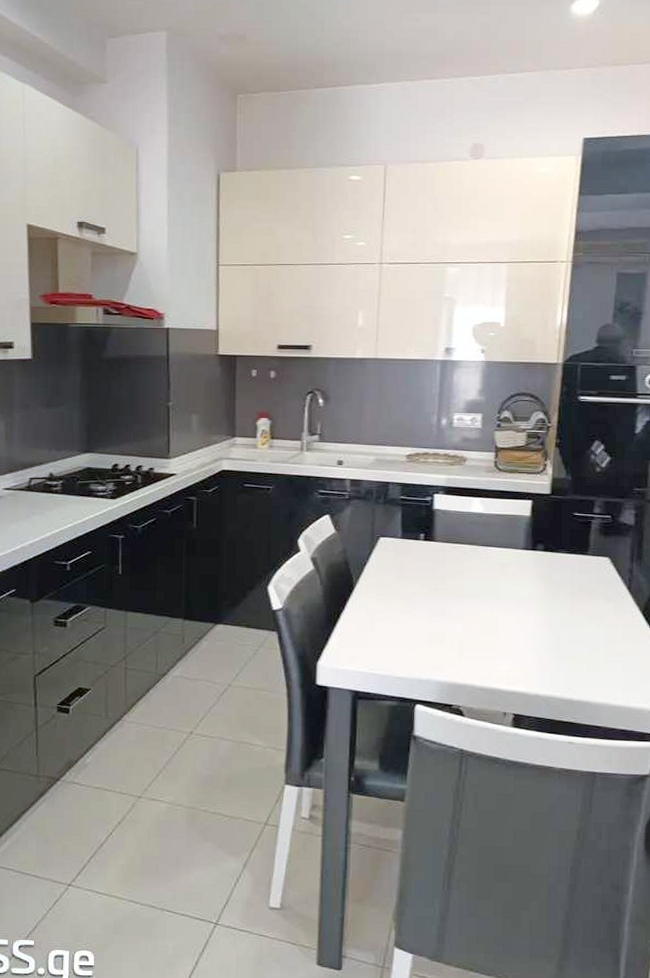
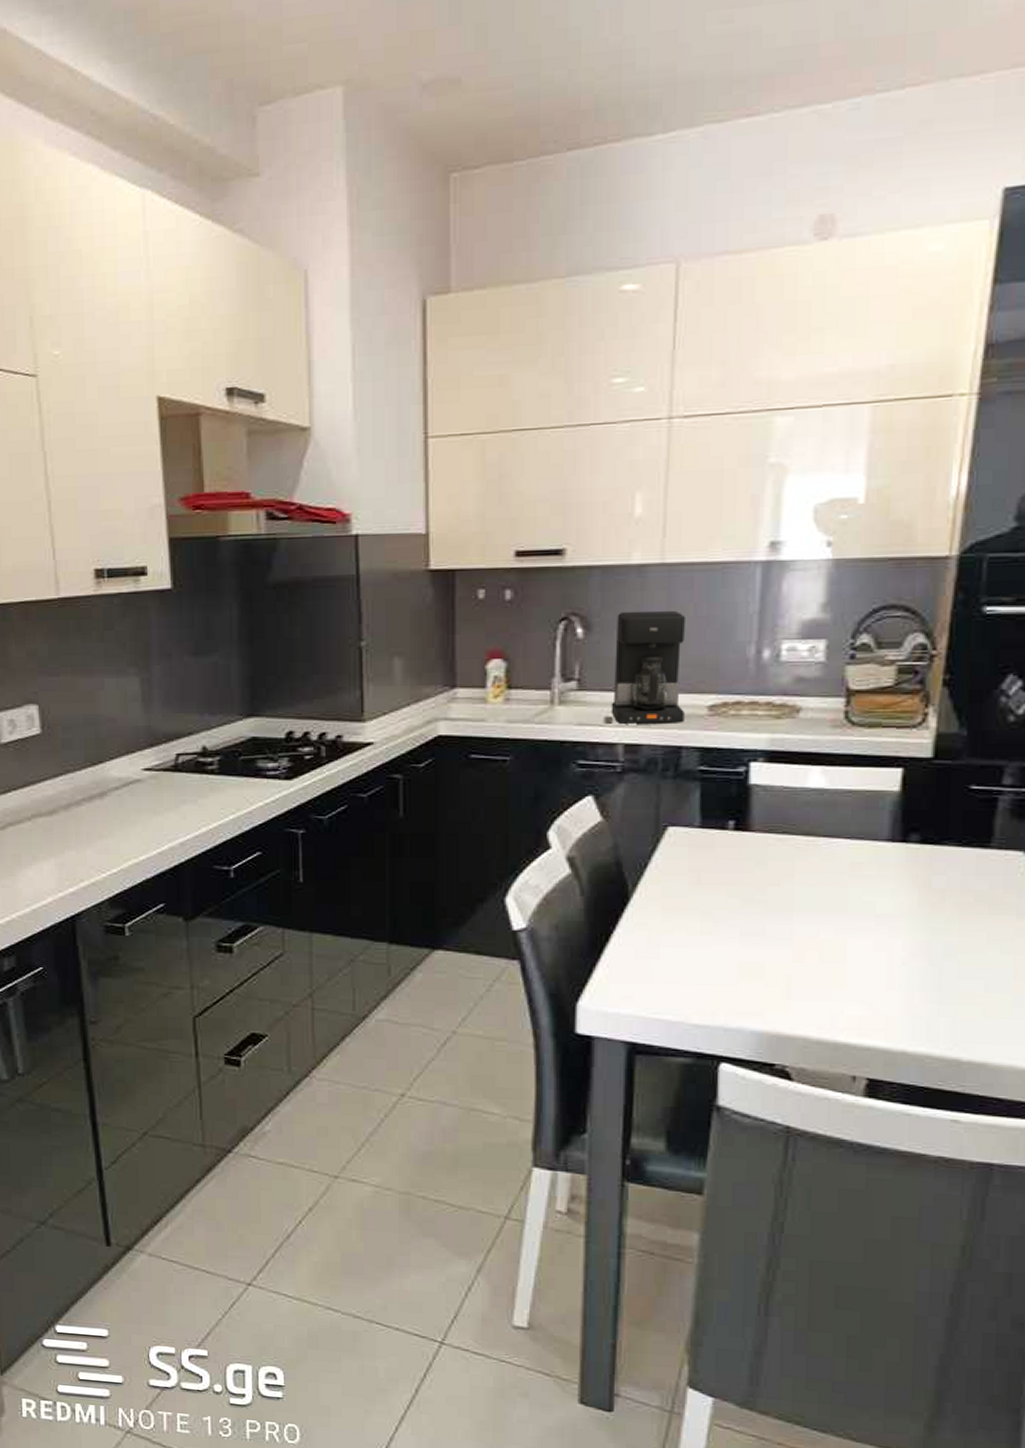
coffee maker: none [341,389,391,466] -> present [611,610,685,724]

